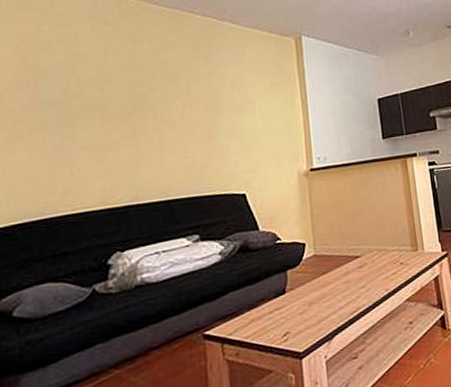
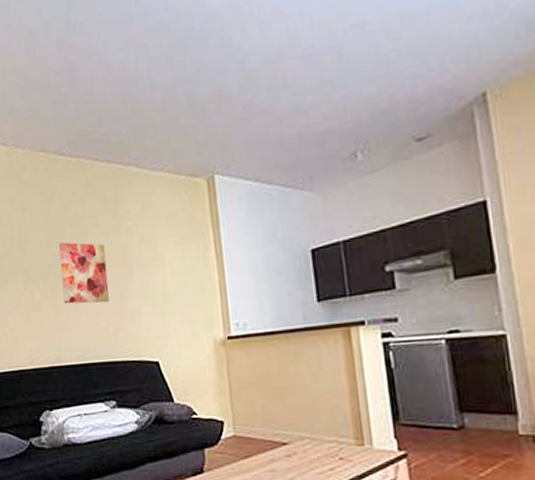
wall art: none [145,83,198,143] -> present [59,242,110,304]

